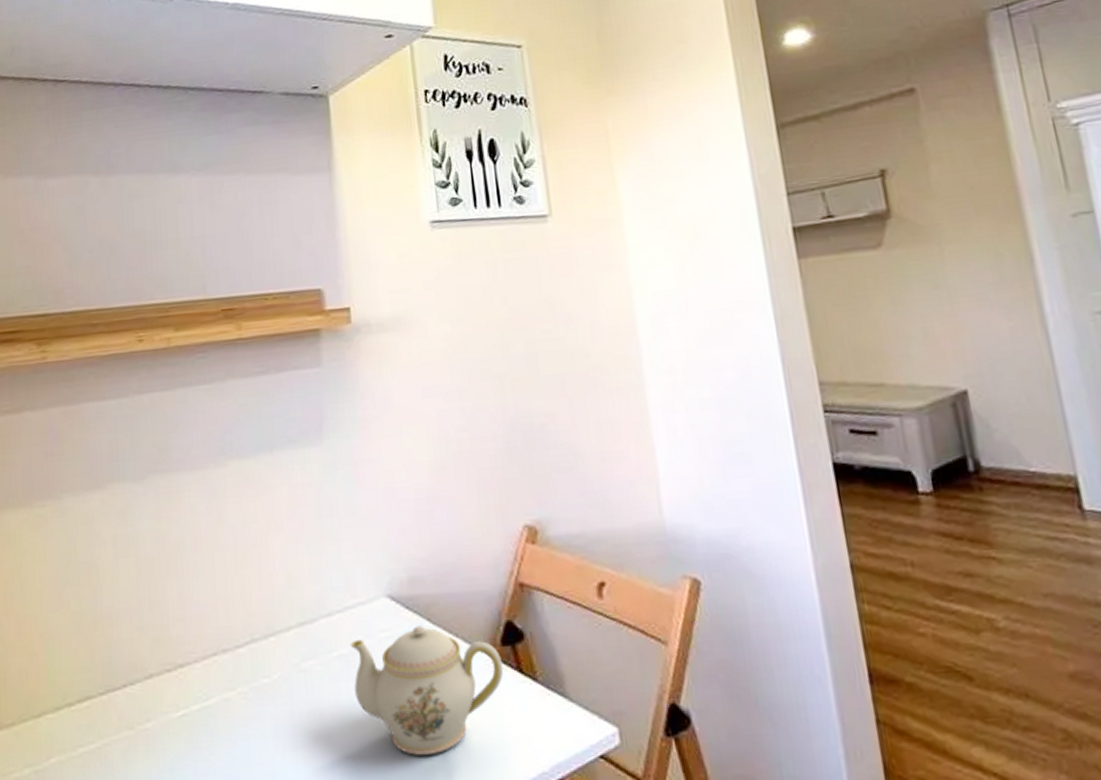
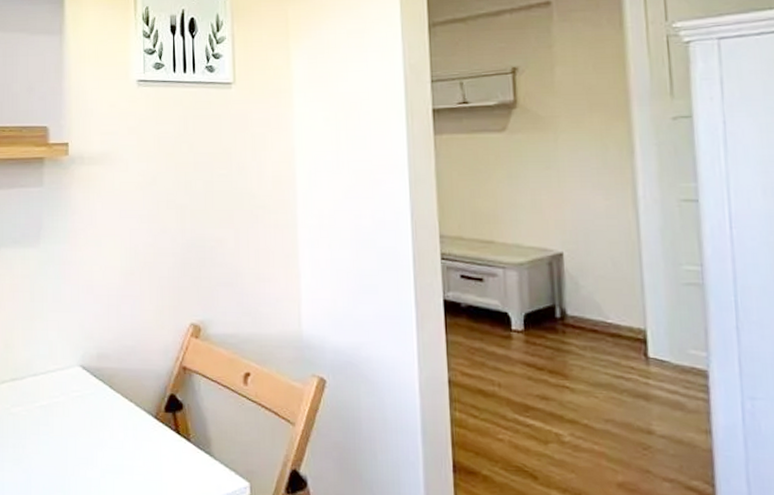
teapot: present [350,625,504,755] -> none [49,390,165,486]

